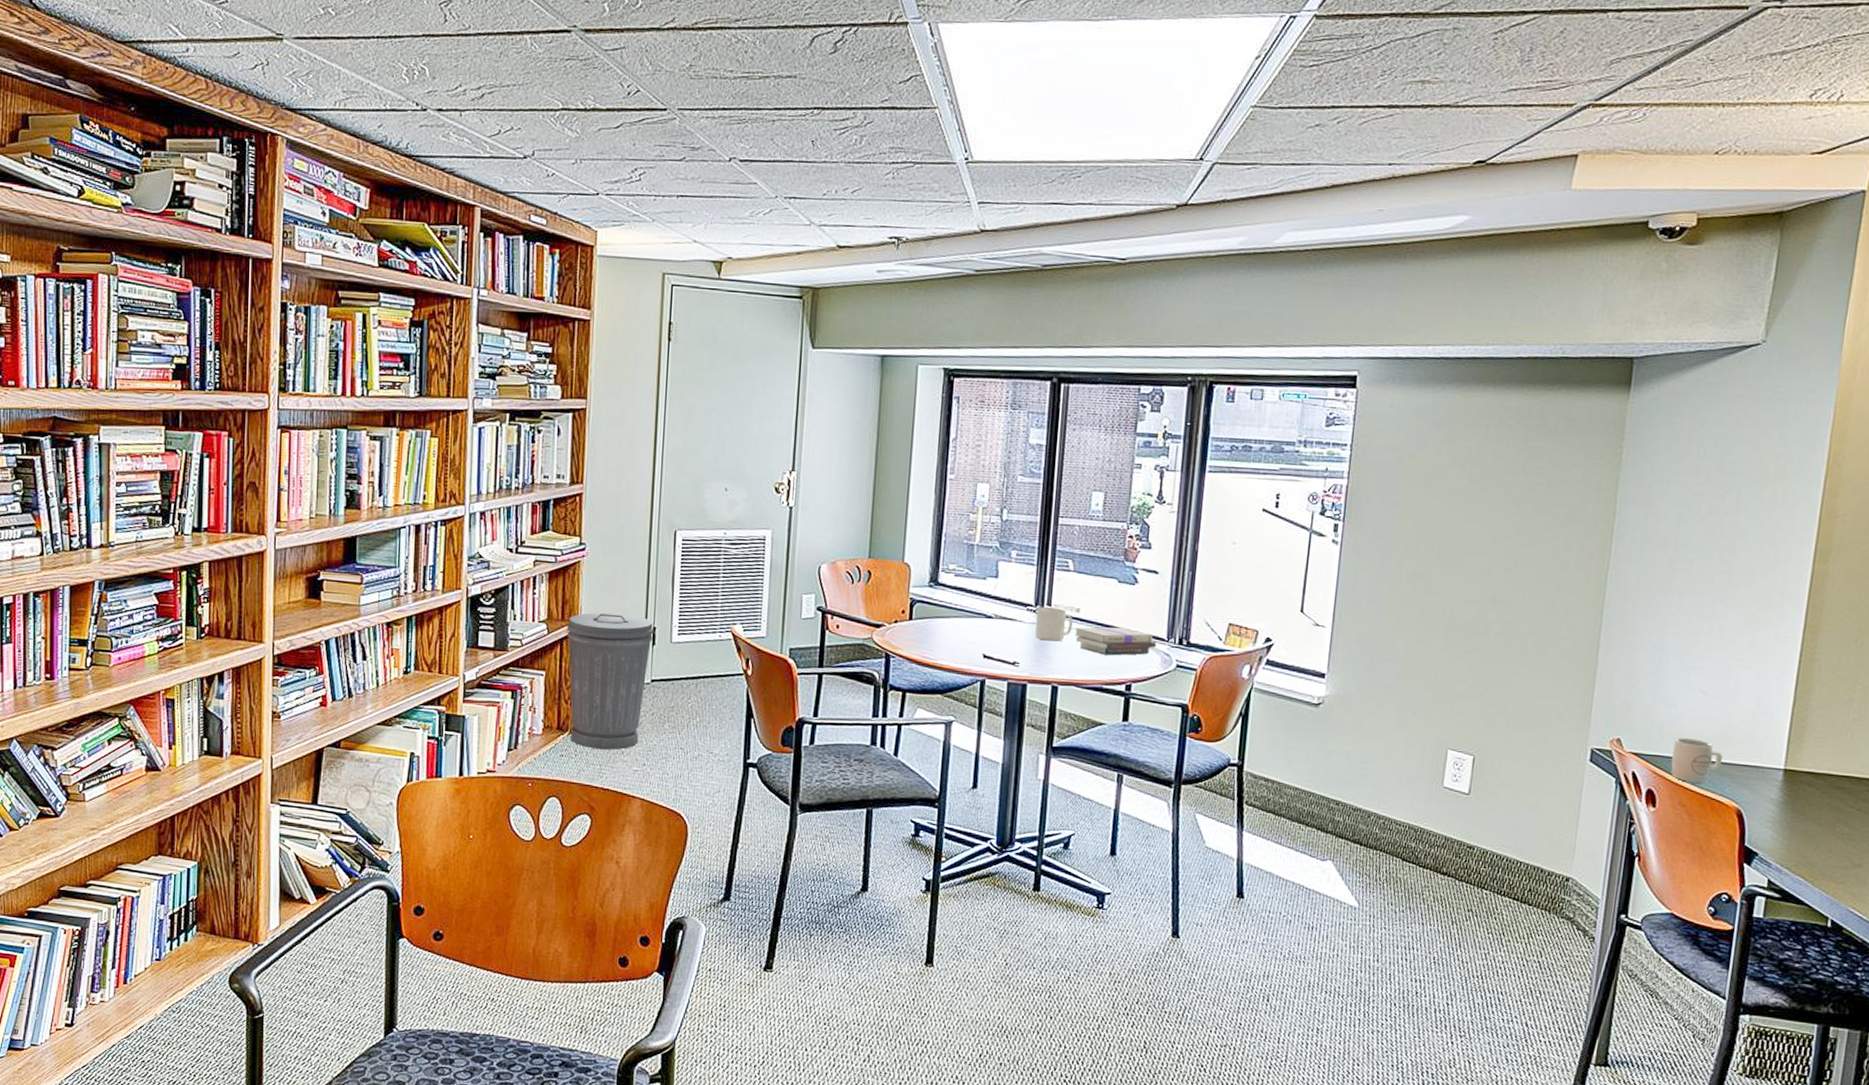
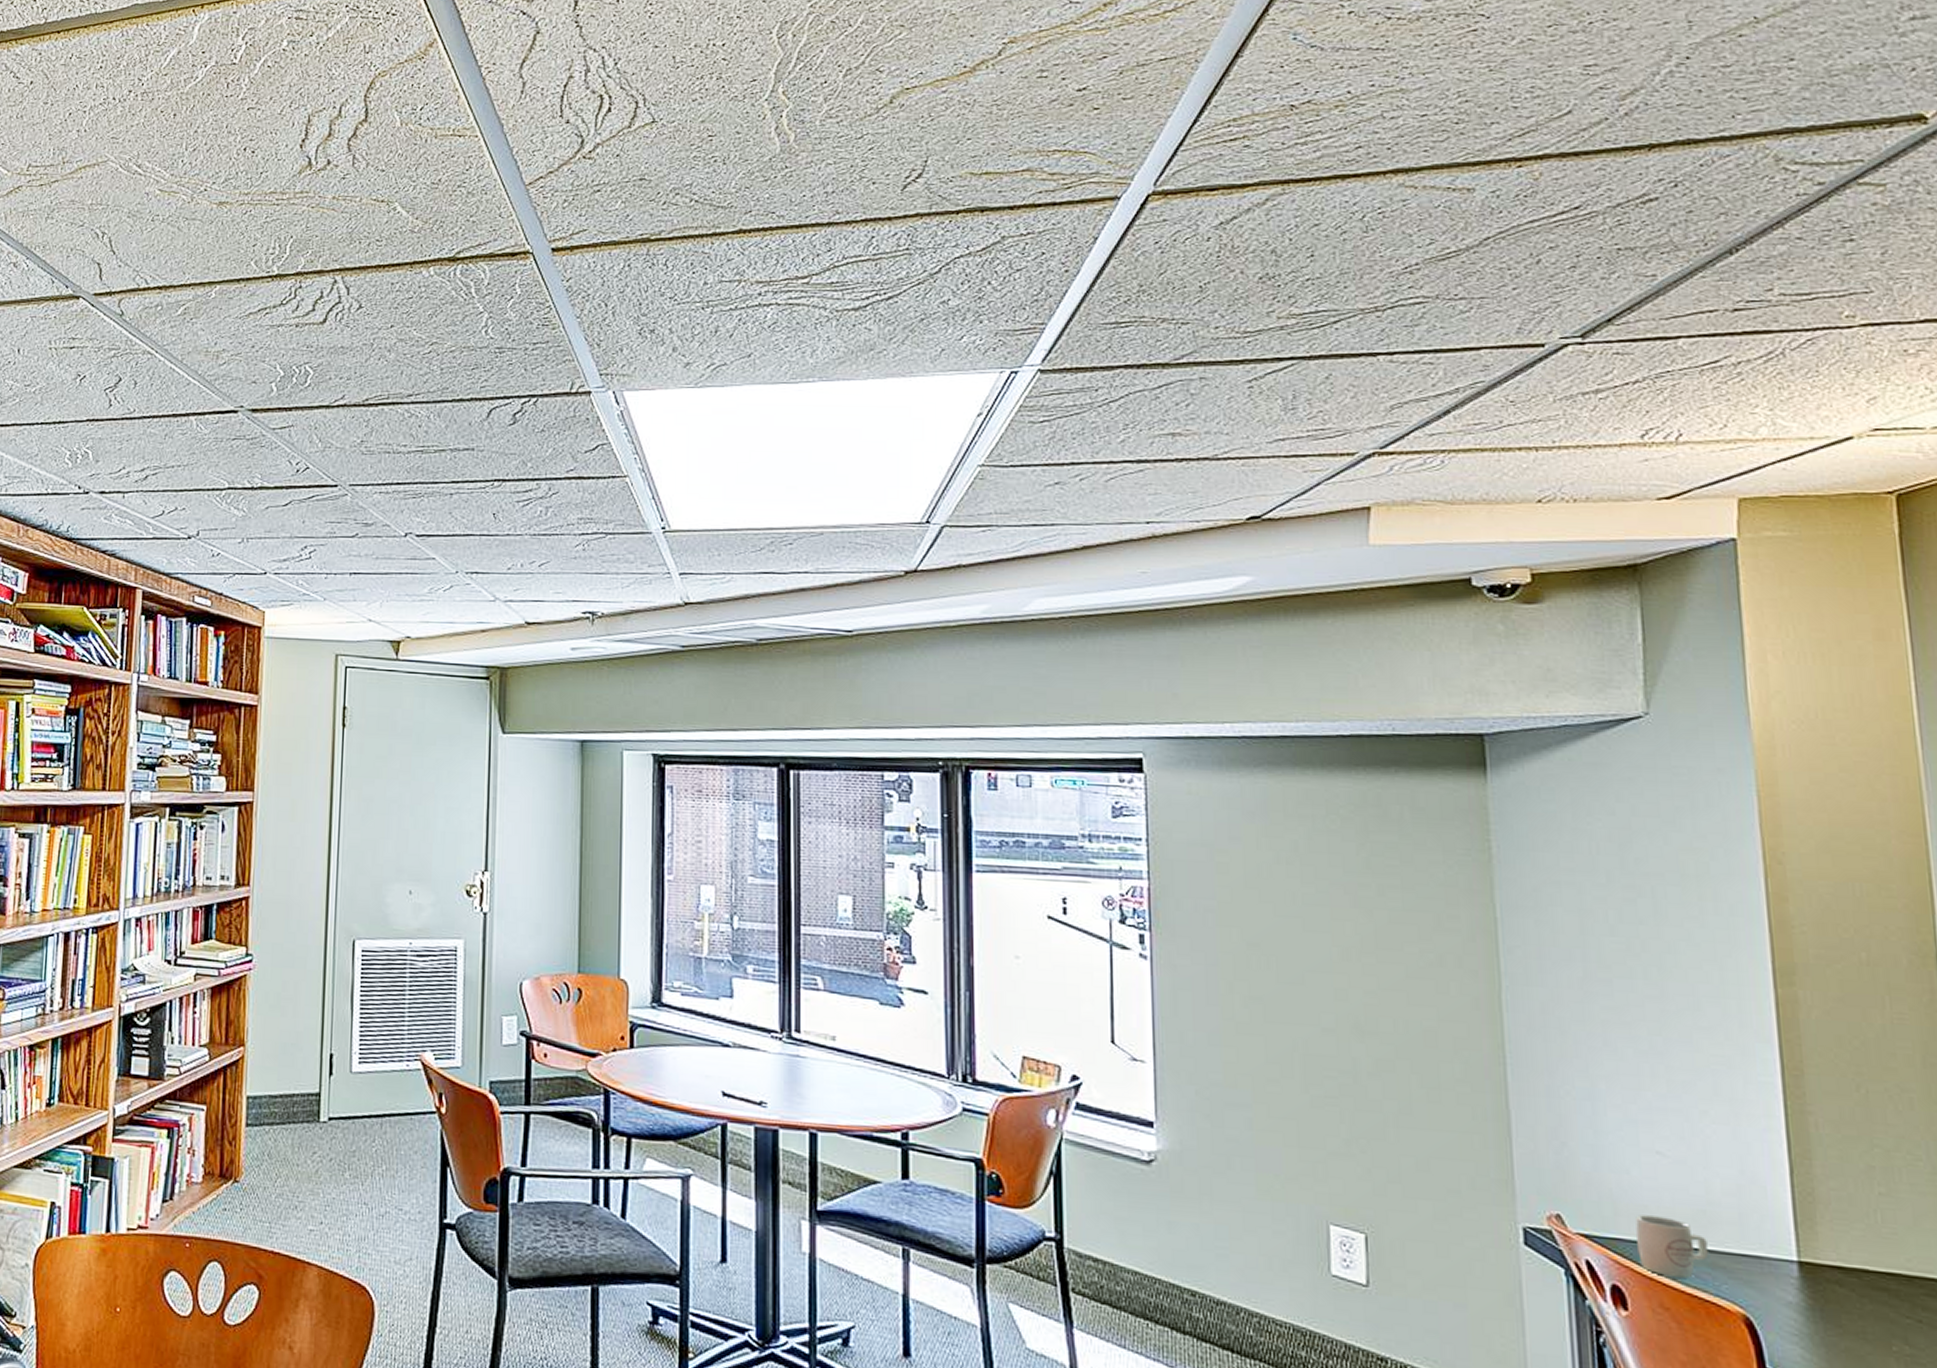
trash can: present [567,612,654,750] -> none [231,1035,331,1204]
mug: present [1035,606,1073,642] -> none [784,1033,829,1077]
books: present [1074,627,1157,656] -> none [832,1059,935,1095]

